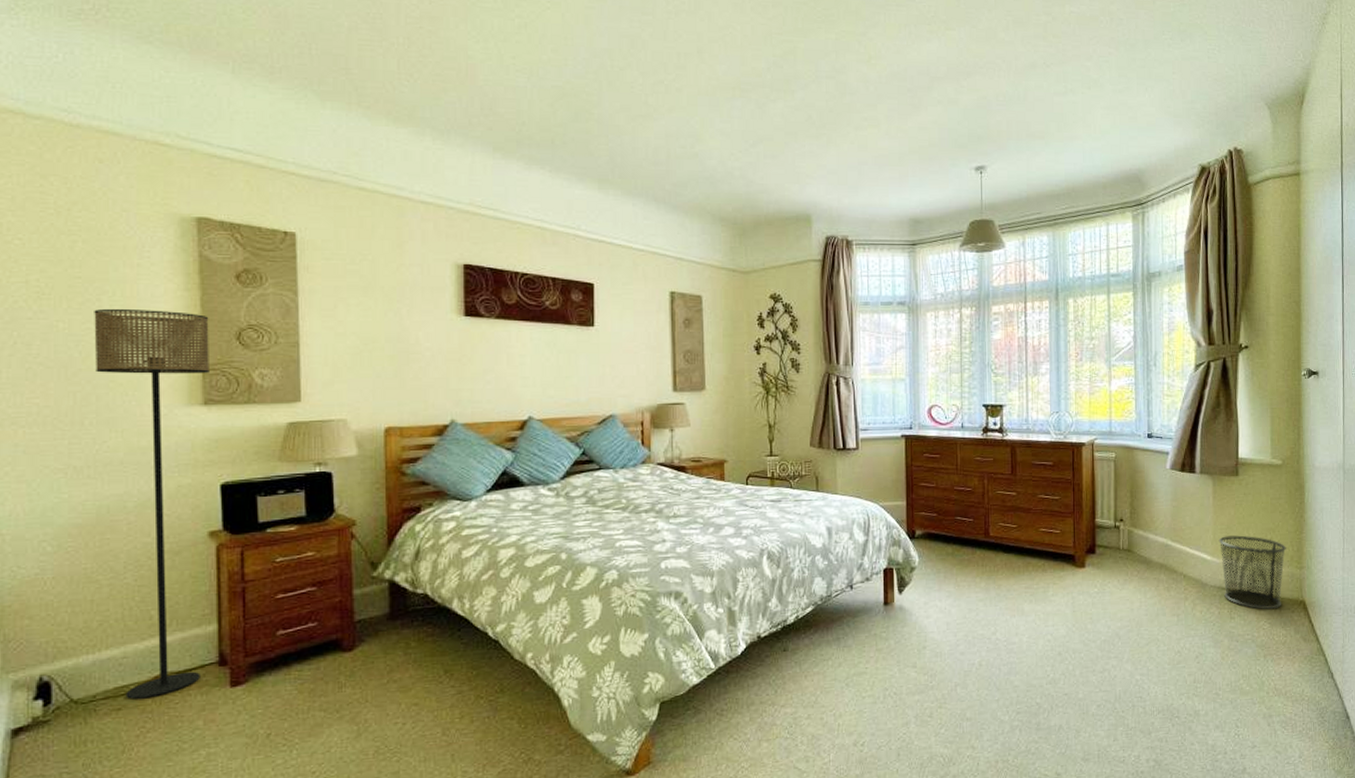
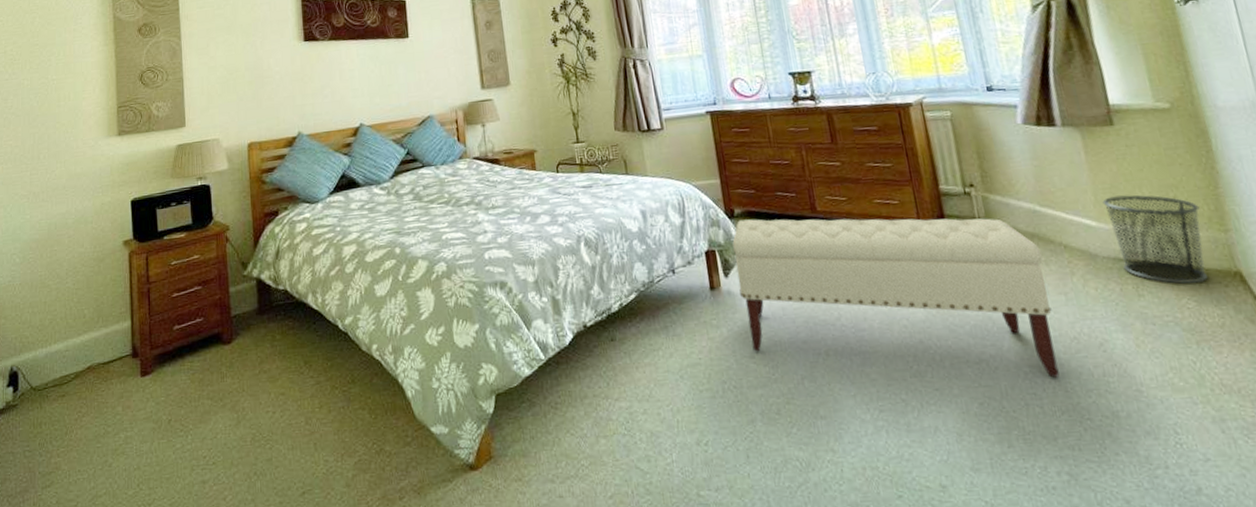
floor lamp: present [94,308,209,699] -> none [46,63,122,387]
bench: none [910,540,1165,684] -> present [732,218,1060,378]

